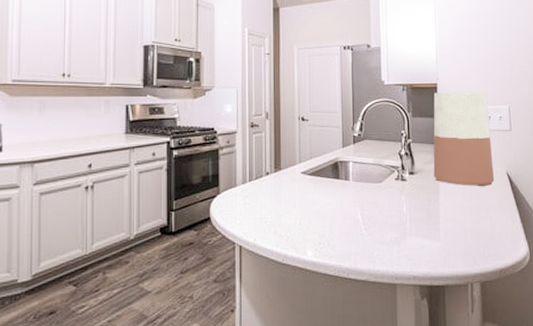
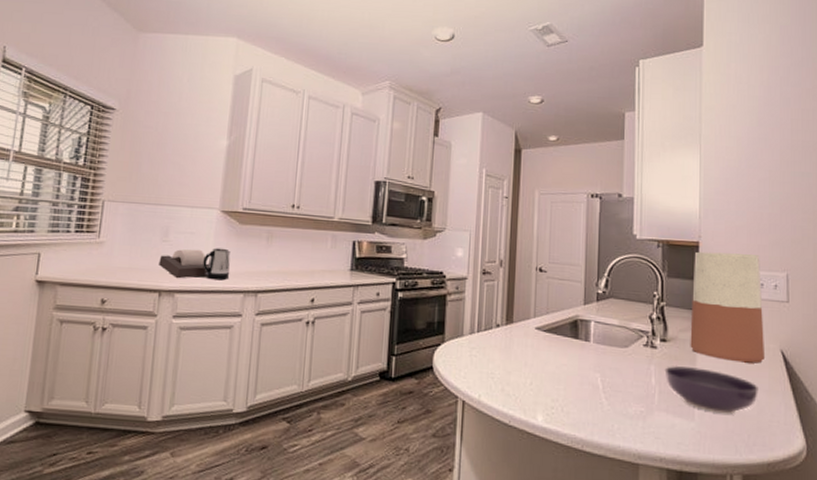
bowl: none [413,194,490,232] -> present [664,365,758,414]

